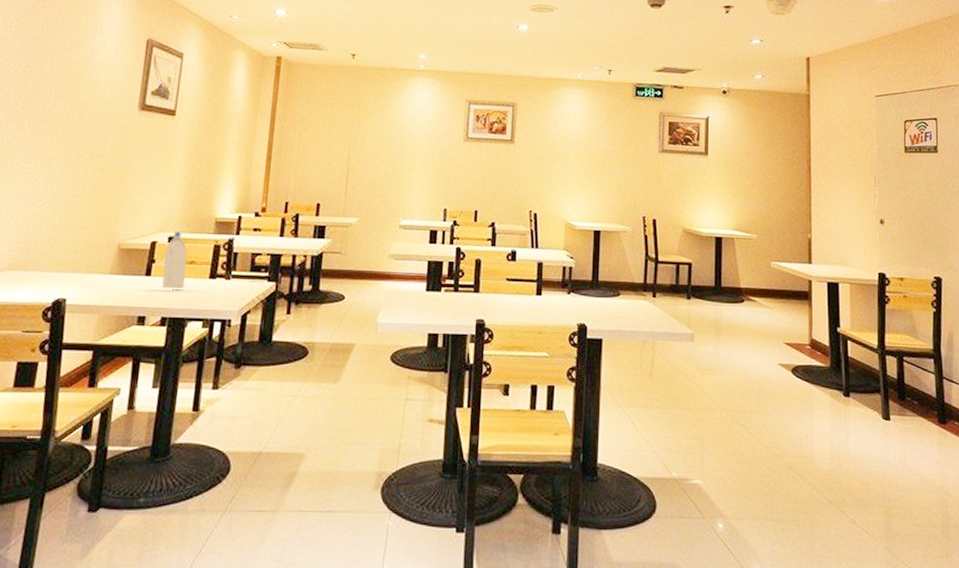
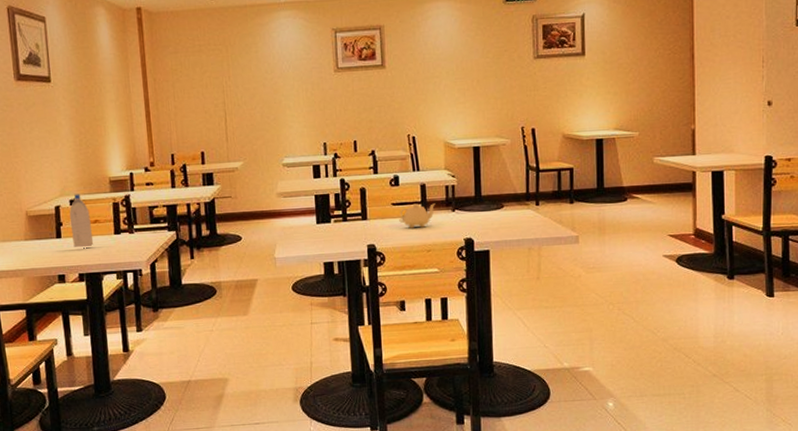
teapot: none [512,281,551,308] -> present [399,203,436,228]

